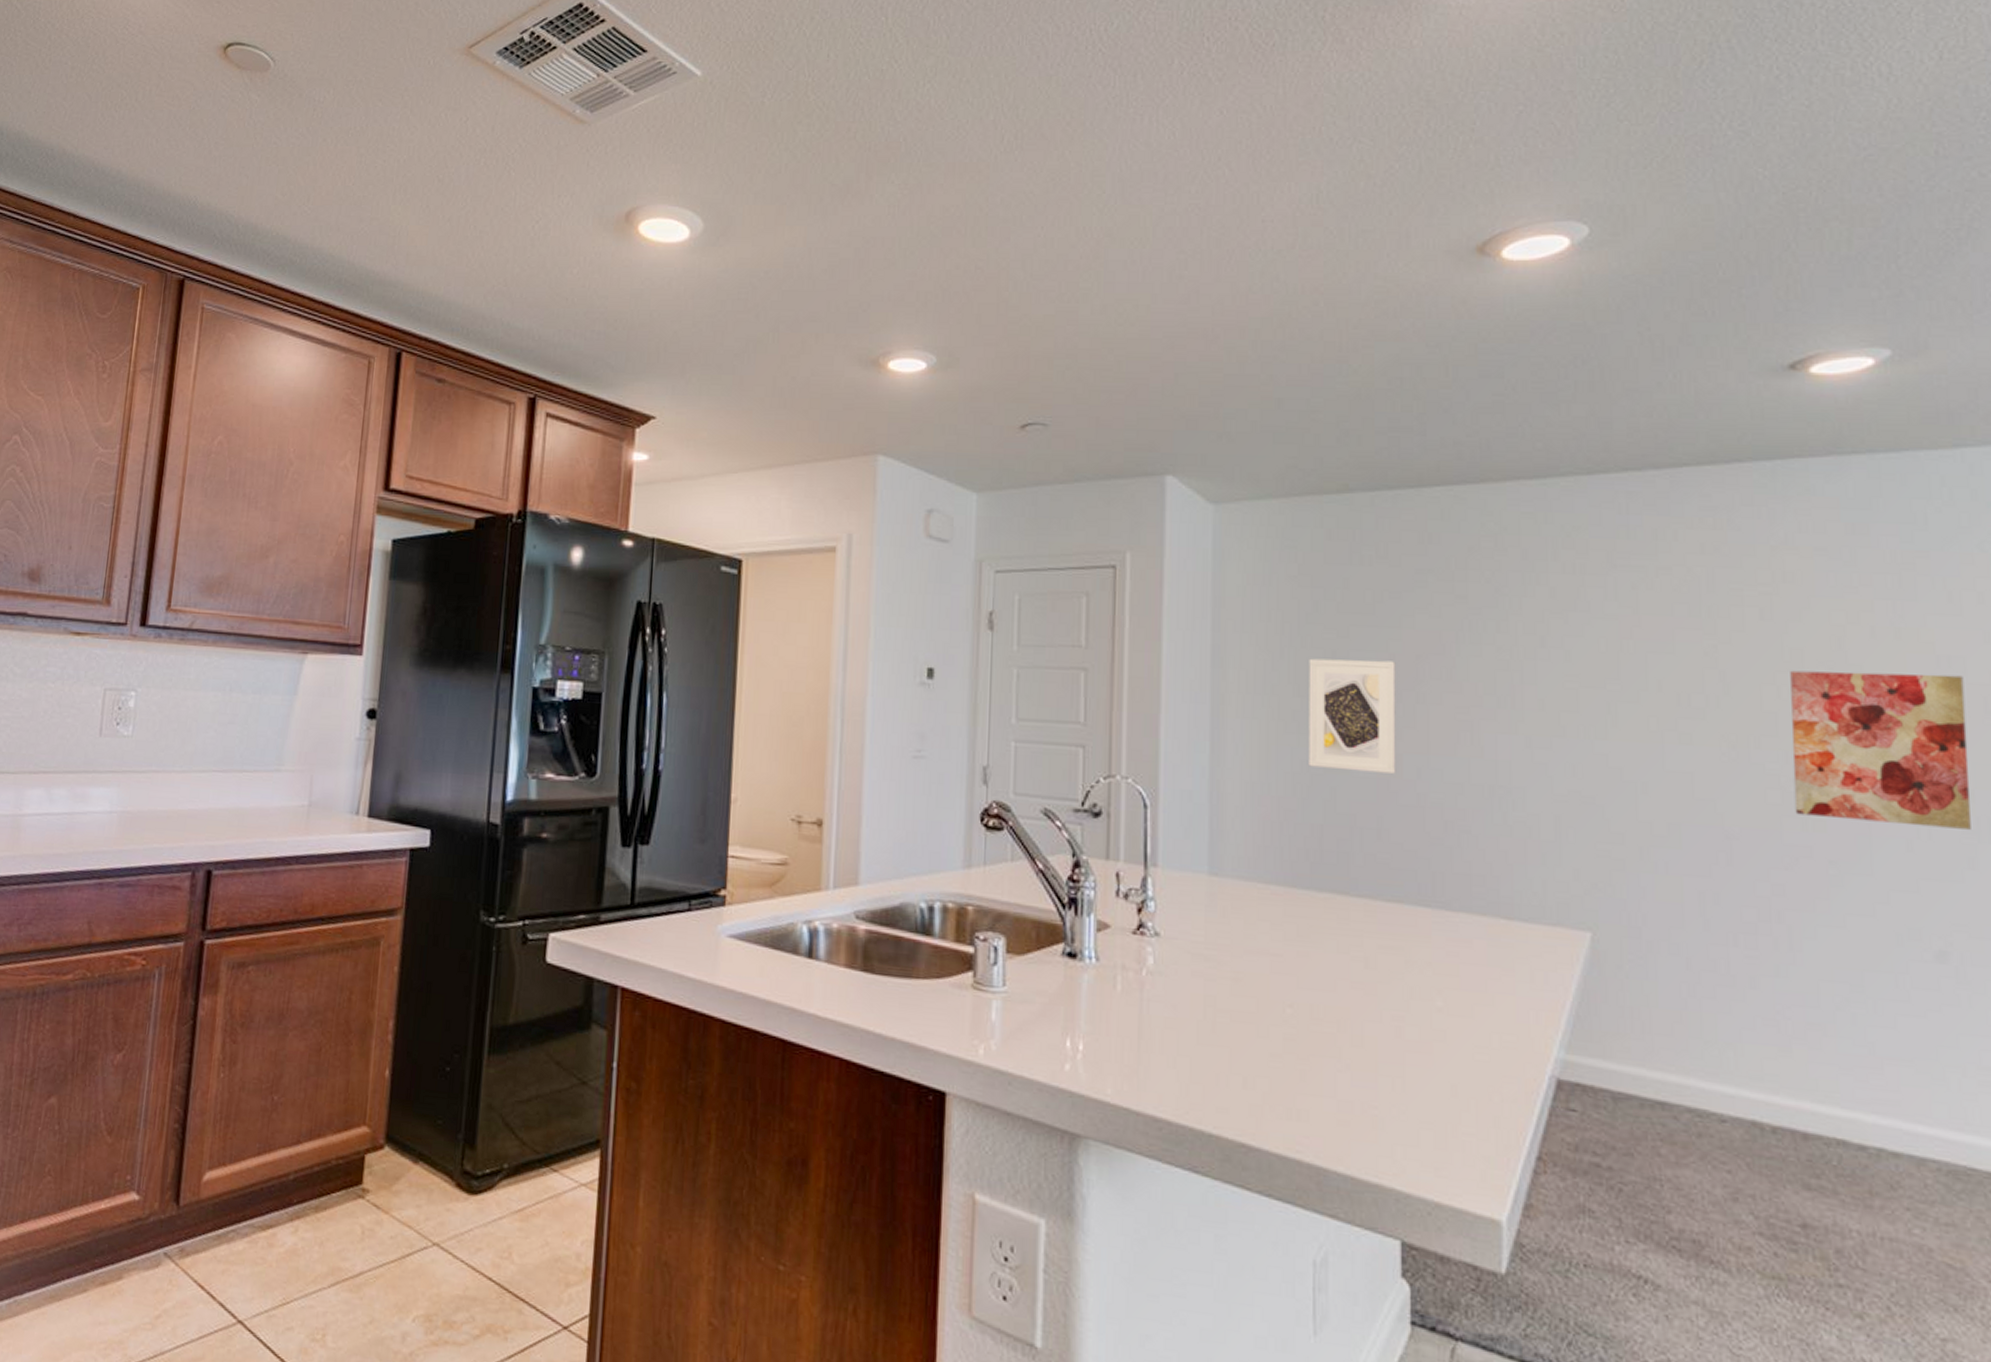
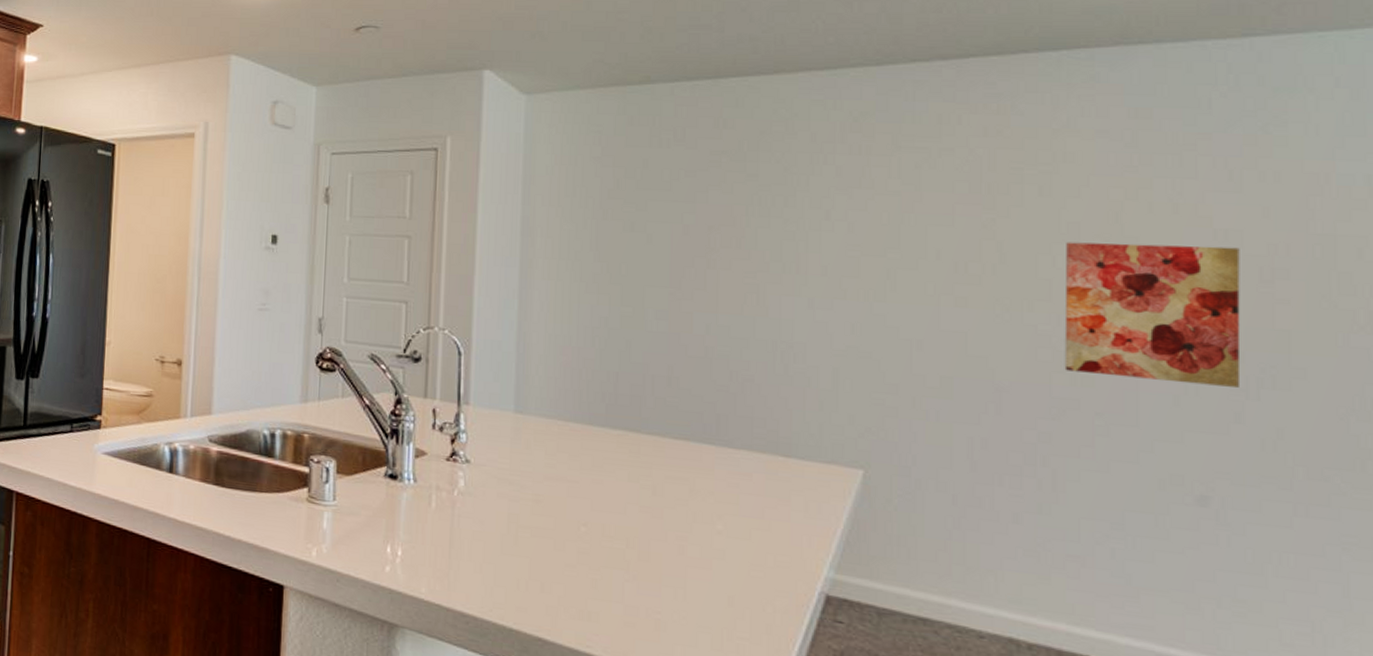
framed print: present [1308,658,1396,774] -> none [607,228,689,329]

